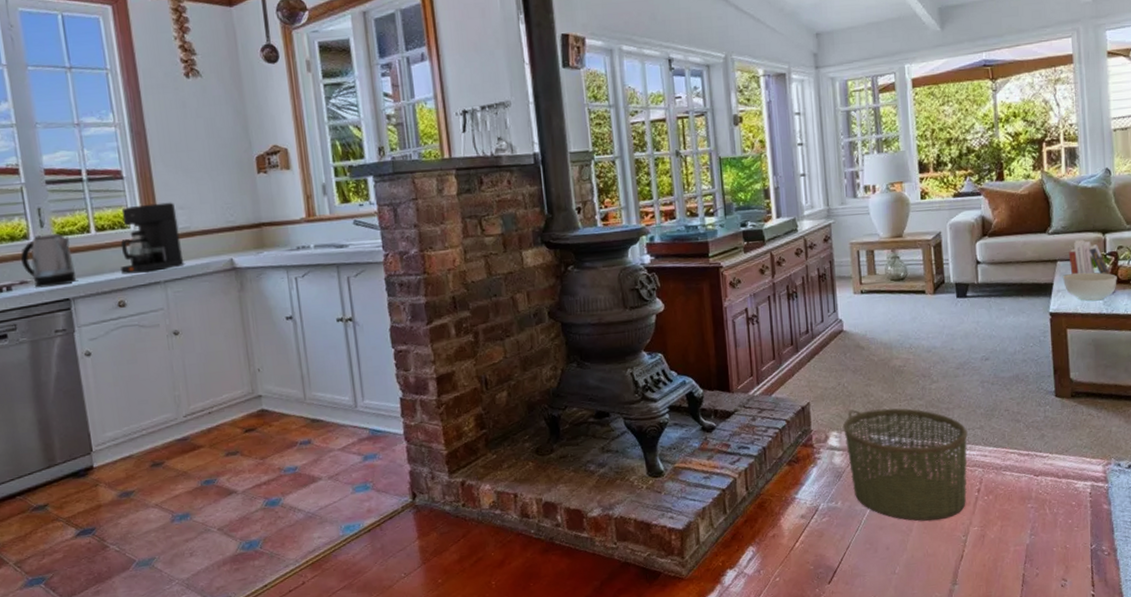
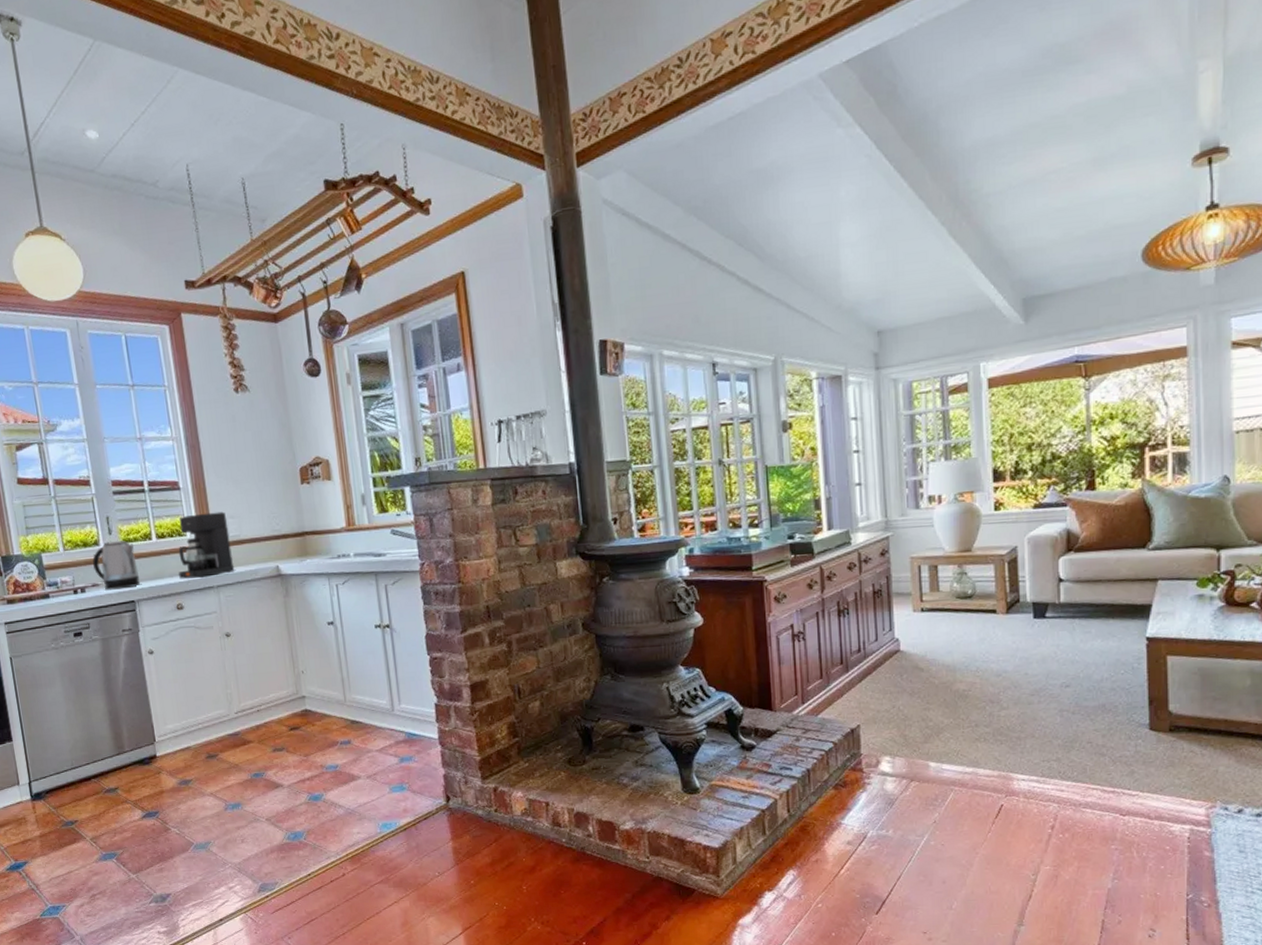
basket: present [843,408,968,521] -> none [897,734,1041,856]
bowl: present [1063,272,1117,302] -> none [1165,593,1233,626]
books: present [1068,239,1116,293] -> none [1172,556,1231,617]

